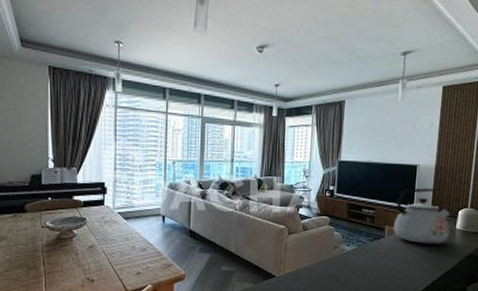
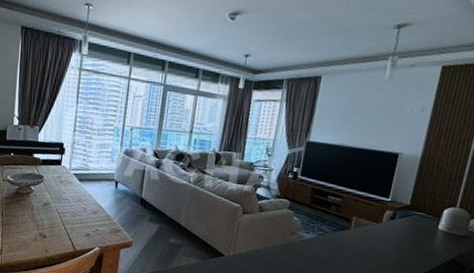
kettle: present [393,188,450,244] -> none [361,178,433,244]

